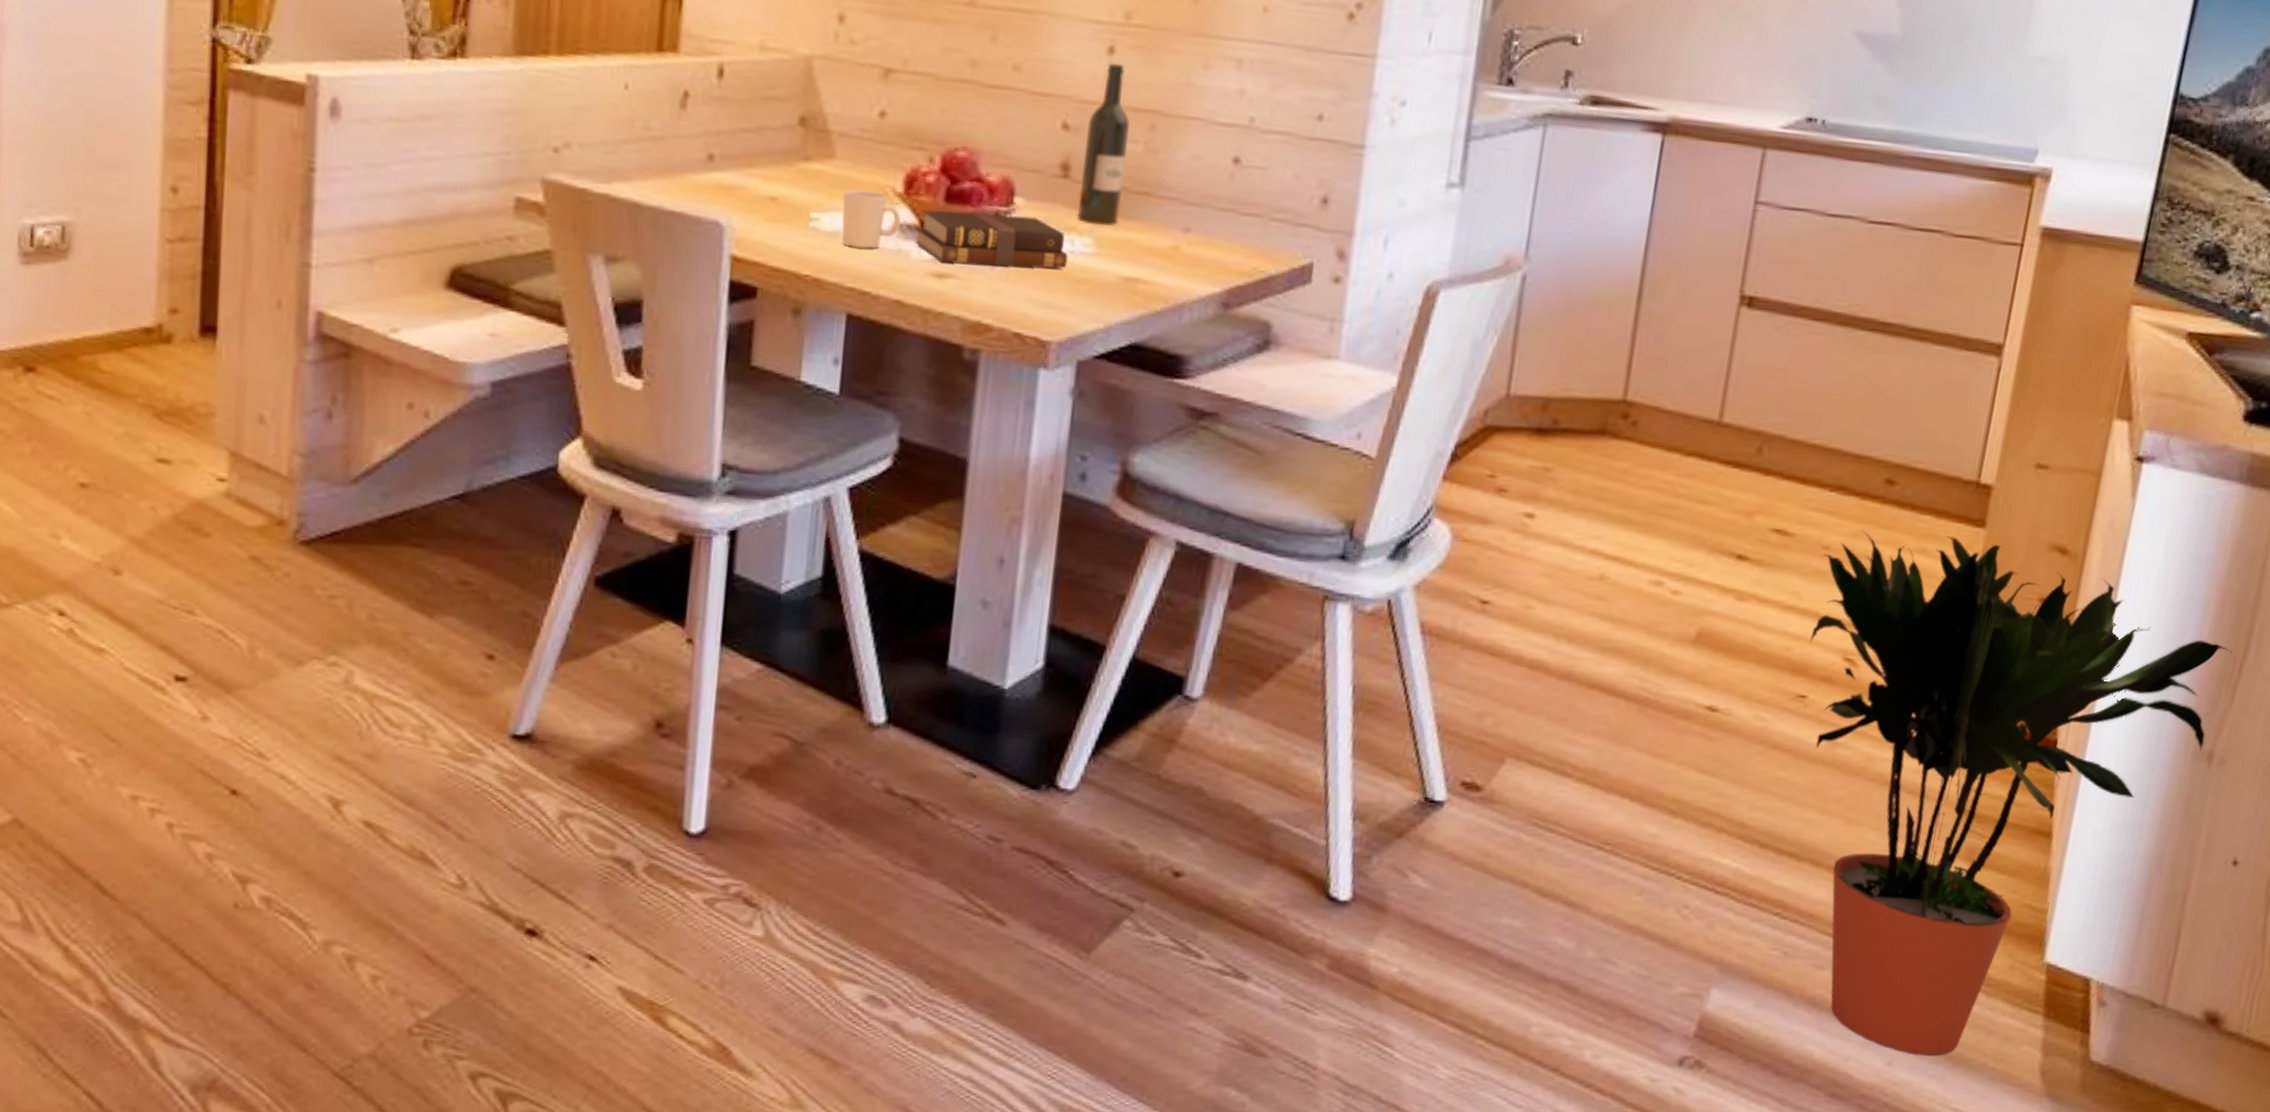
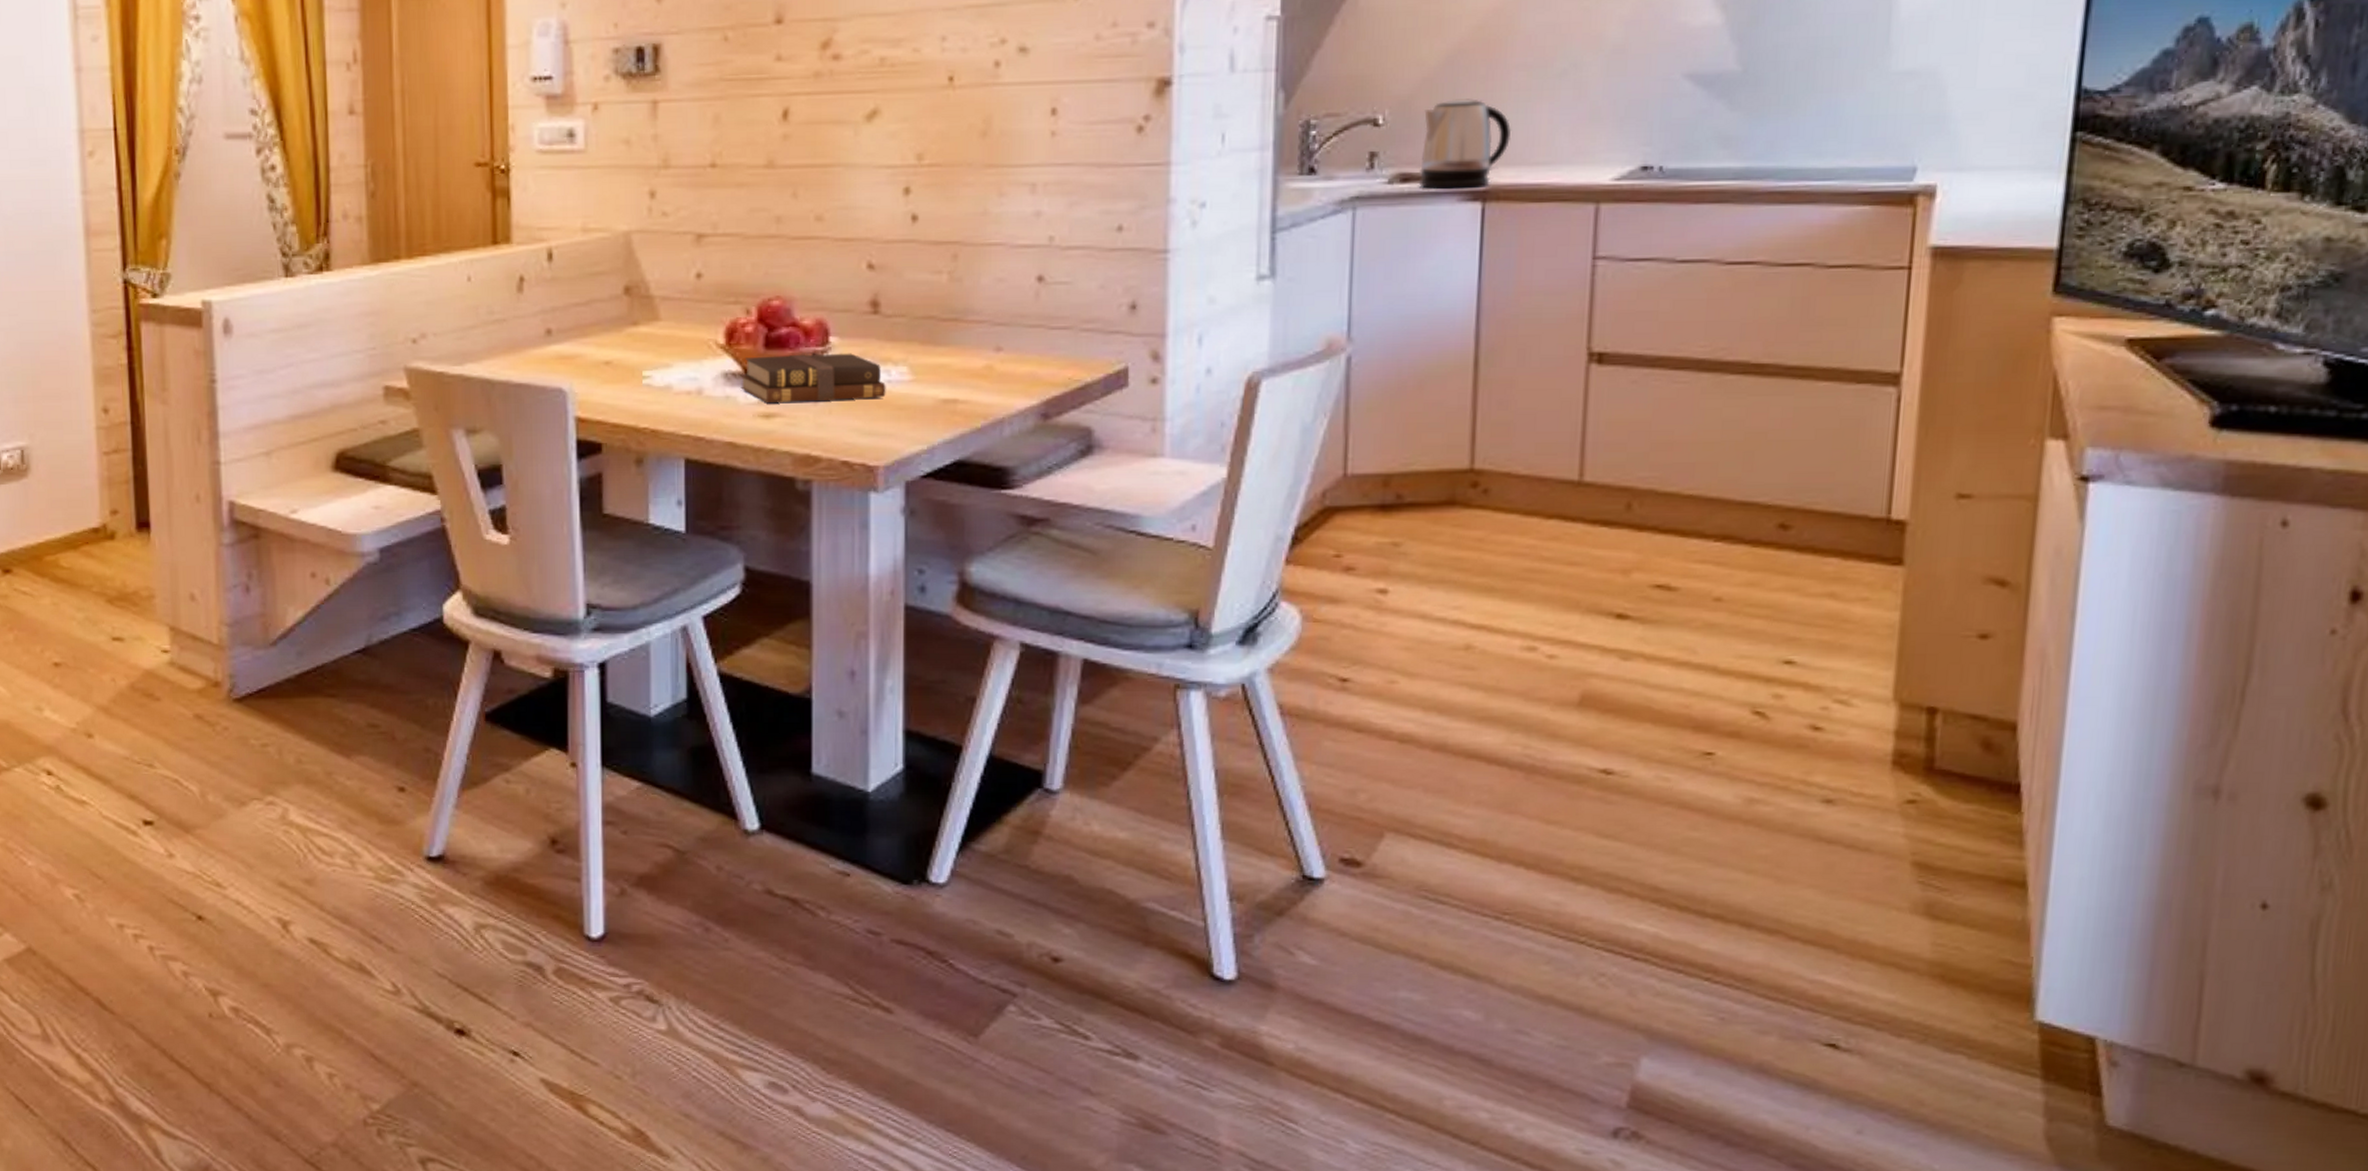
mug: present [841,189,901,249] -> none [671,345,726,399]
wine bottle: present [1077,62,1131,227] -> none [890,202,933,355]
kettle: none [1607,27,1697,119] -> present [1418,99,1512,189]
potted plant: present [1809,530,2232,1056] -> none [1710,576,2230,1123]

